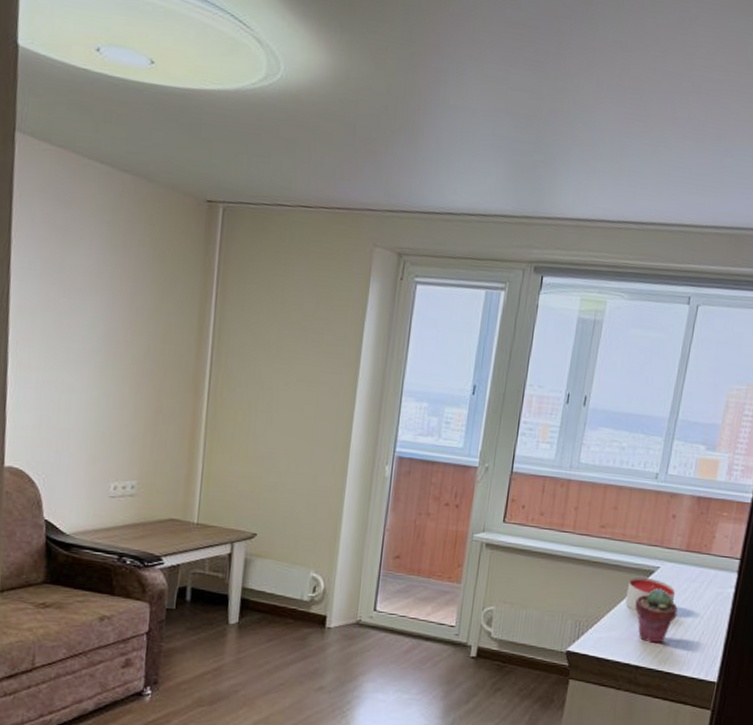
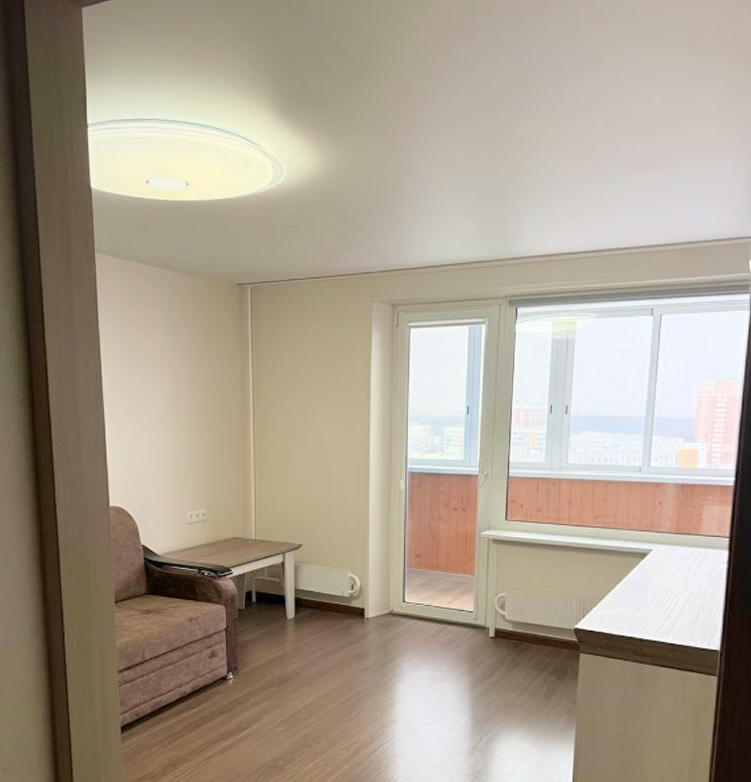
candle: present [625,577,676,611] -> none [624,559,670,589]
potted succulent: present [635,588,678,643] -> none [633,569,674,618]

